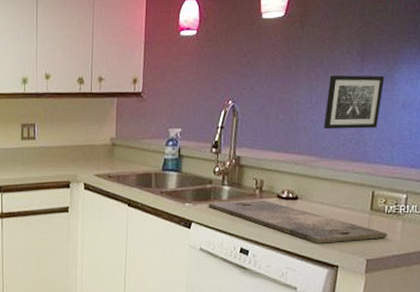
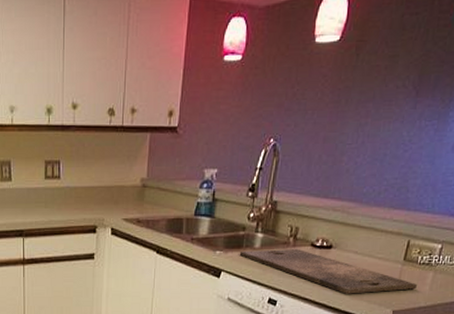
wall art: present [324,75,385,130] -> none [367,112,438,173]

